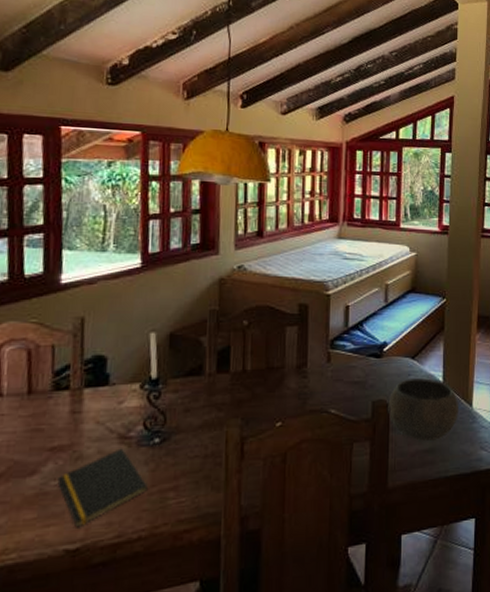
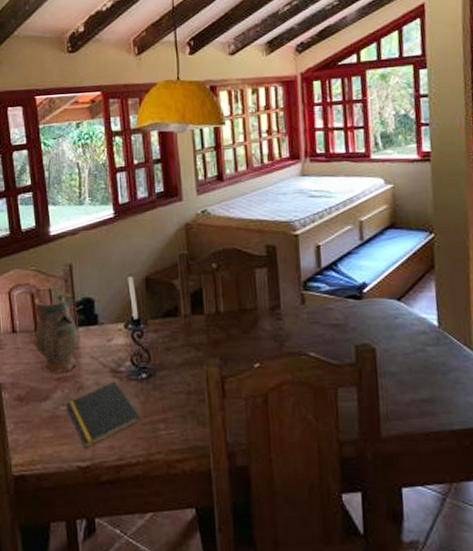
ceramic pitcher: none [22,350,84,444] -> present [32,293,79,374]
bowl: present [388,378,458,441] -> none [373,322,461,389]

